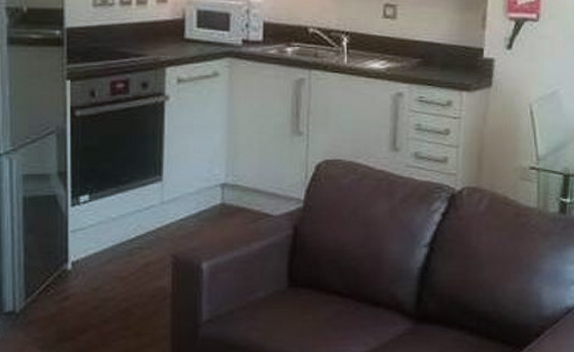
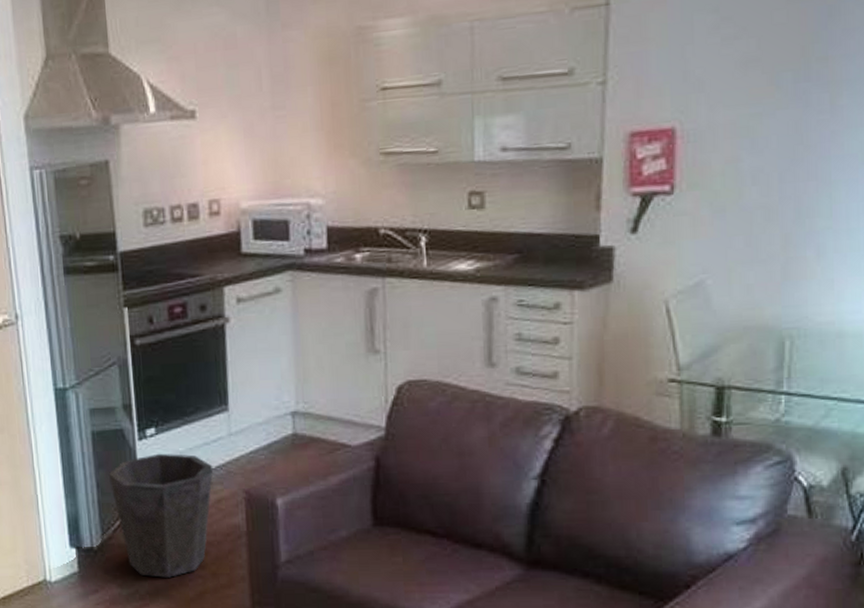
waste bin: none [37,219,144,339] -> present [108,453,213,578]

